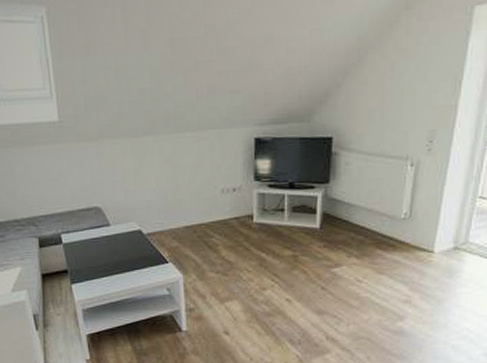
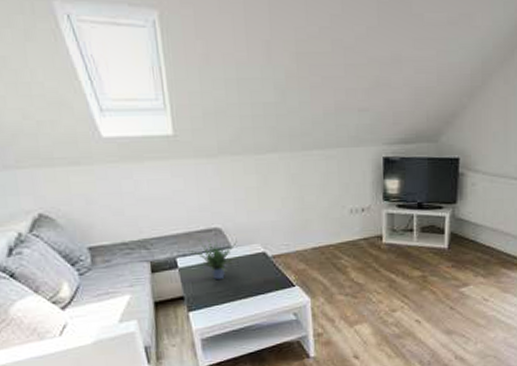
potted plant: none [70,215,118,256] -> present [187,237,240,280]

